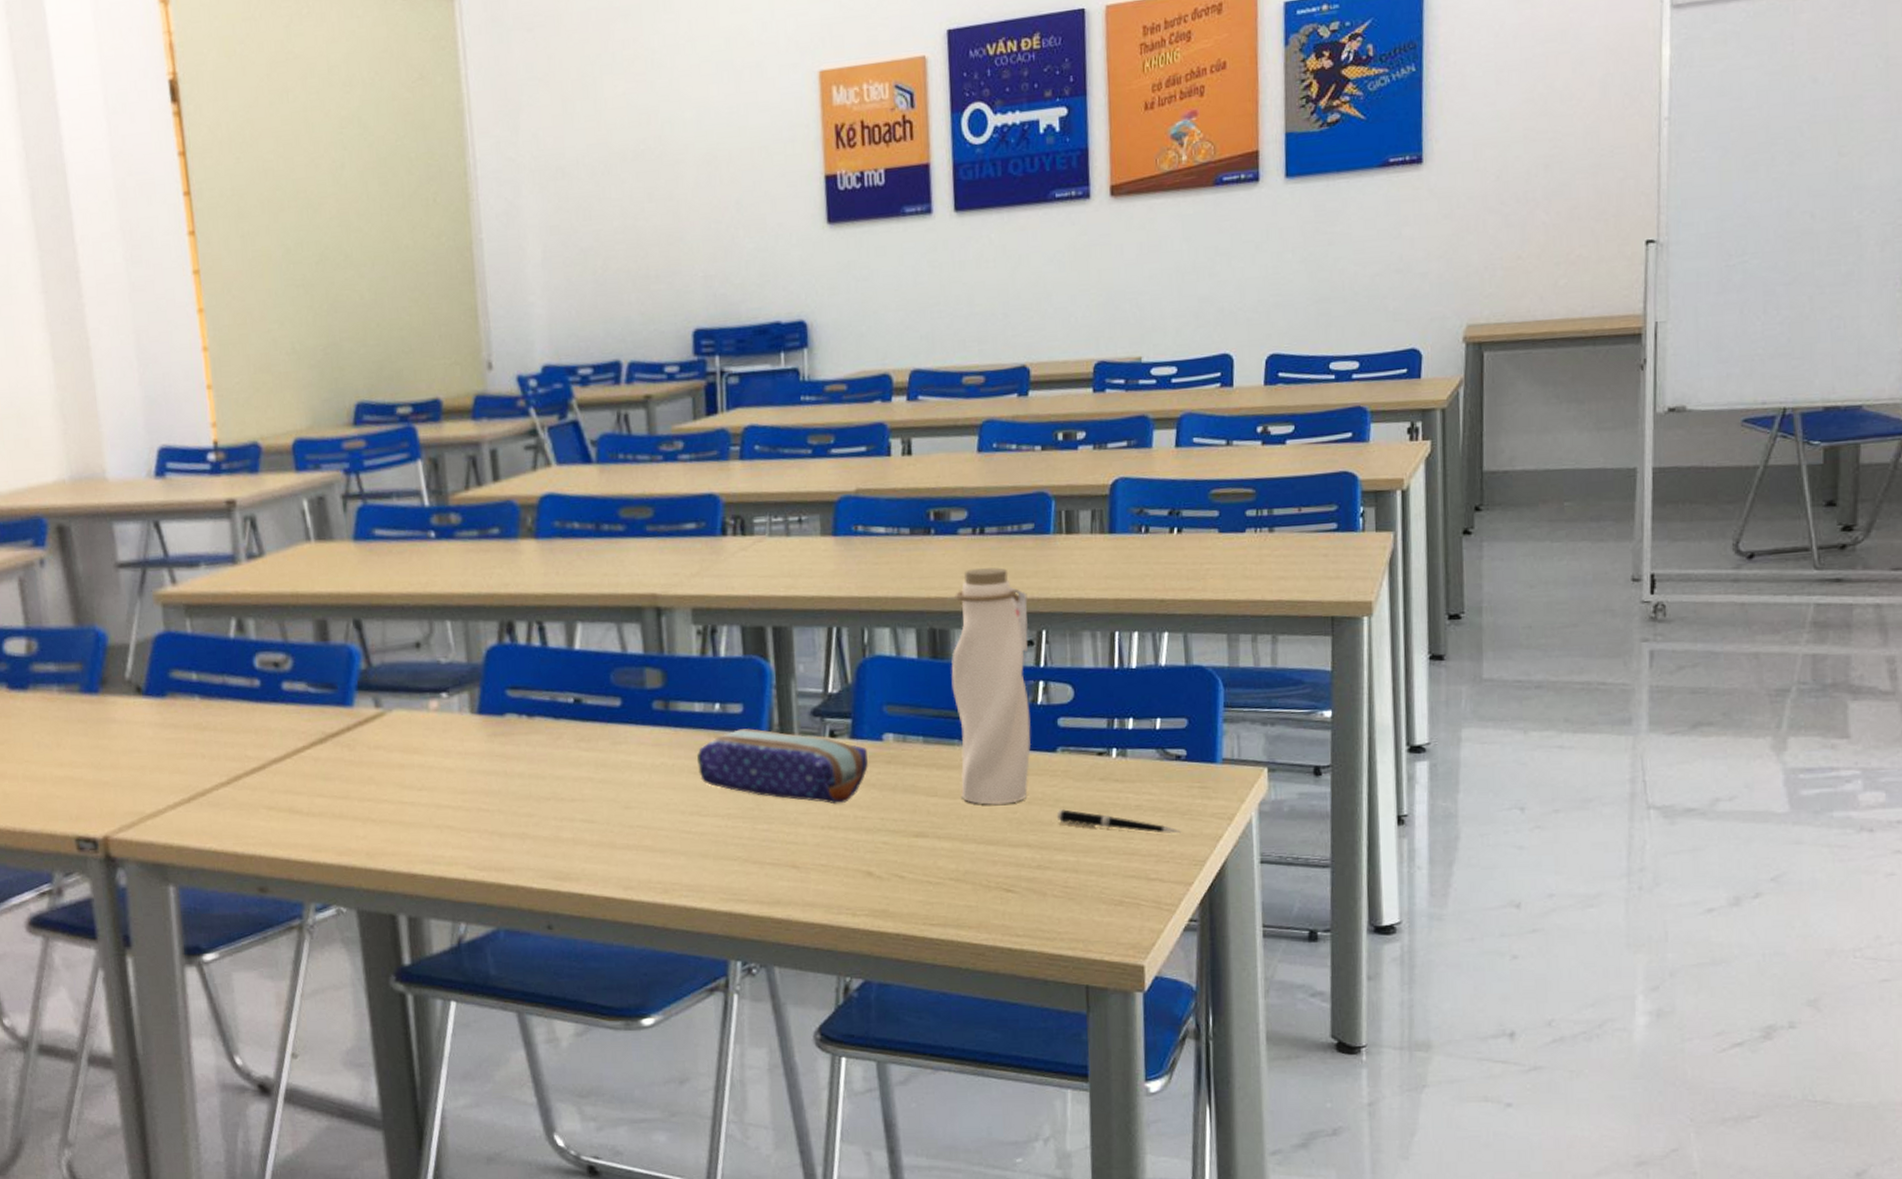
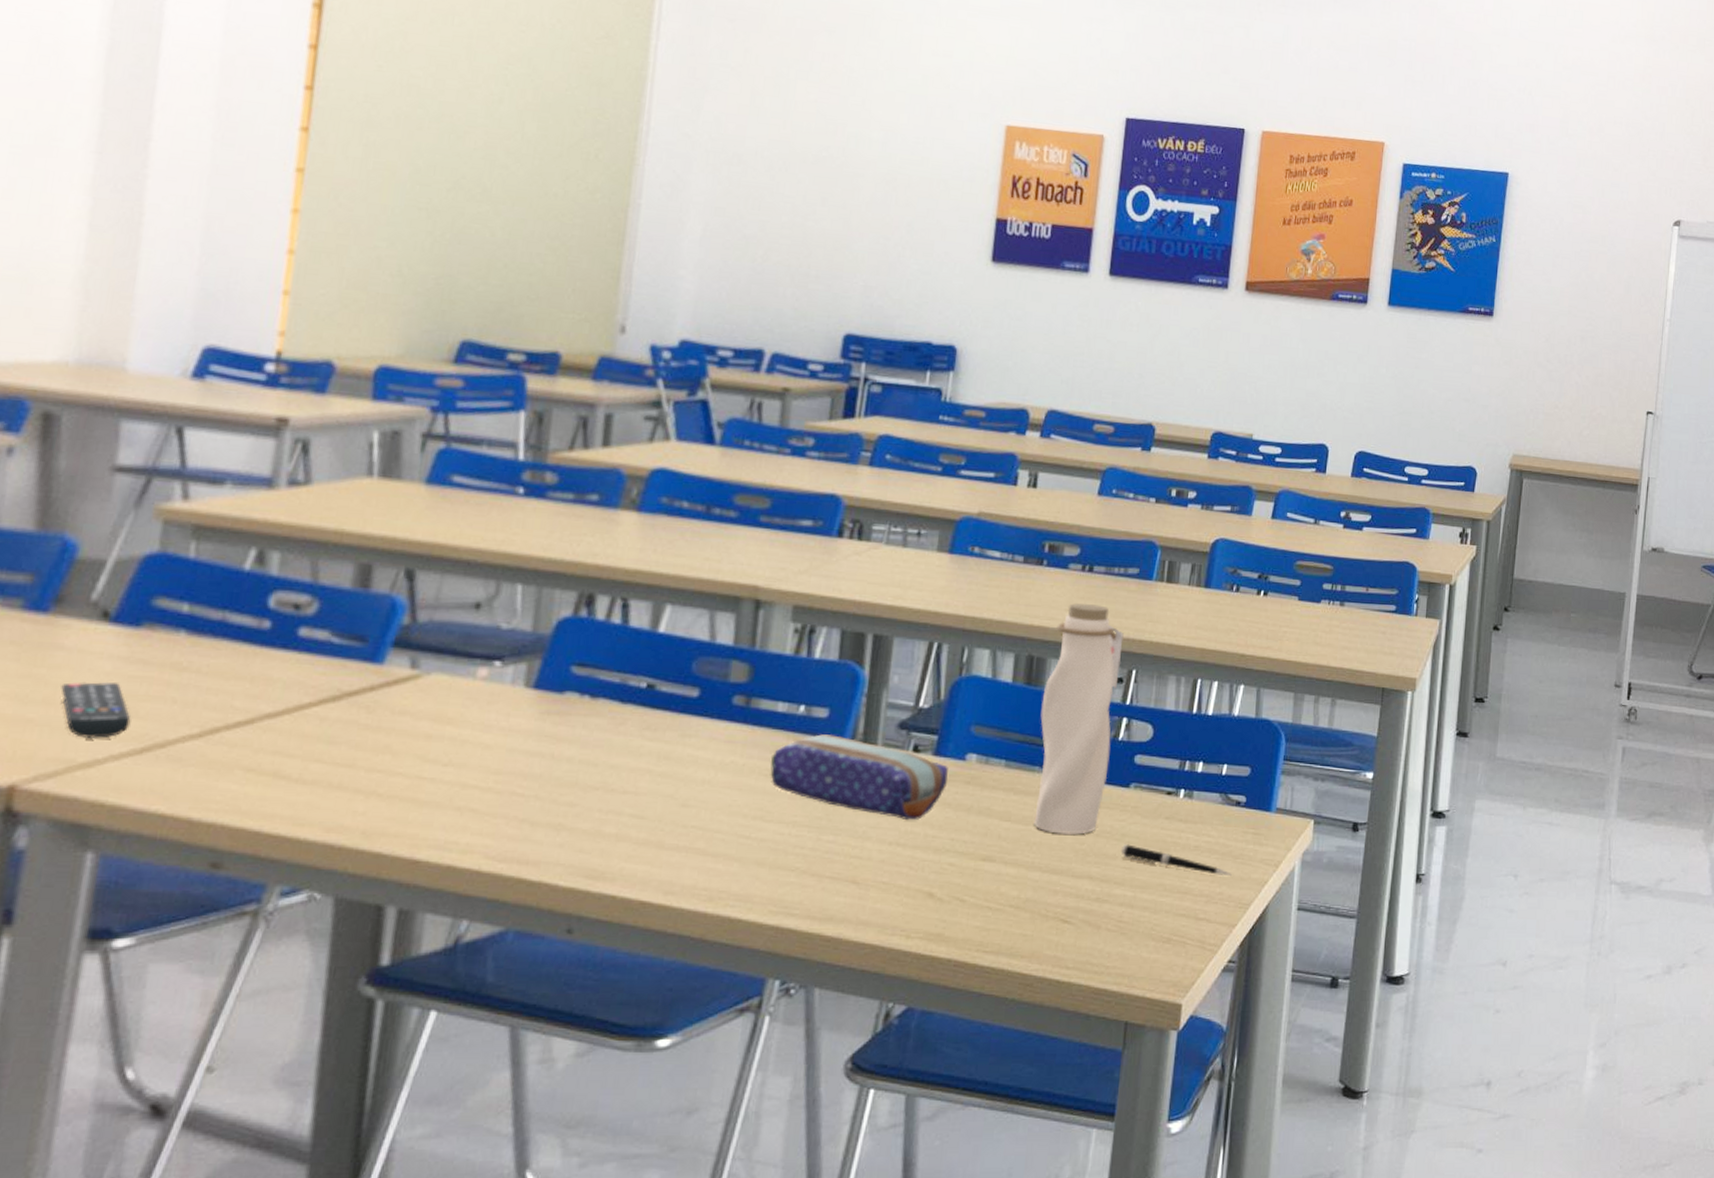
remote control: none [121,745,176,793] -> present [61,682,131,738]

